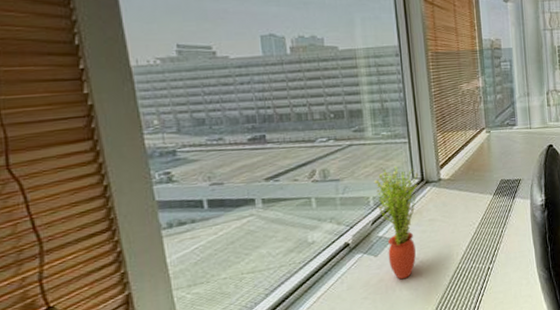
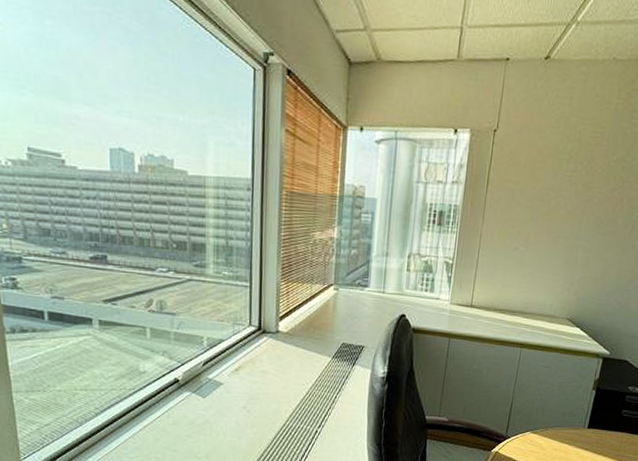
potted plant: present [374,166,419,280] -> none [210,310,256,426]

